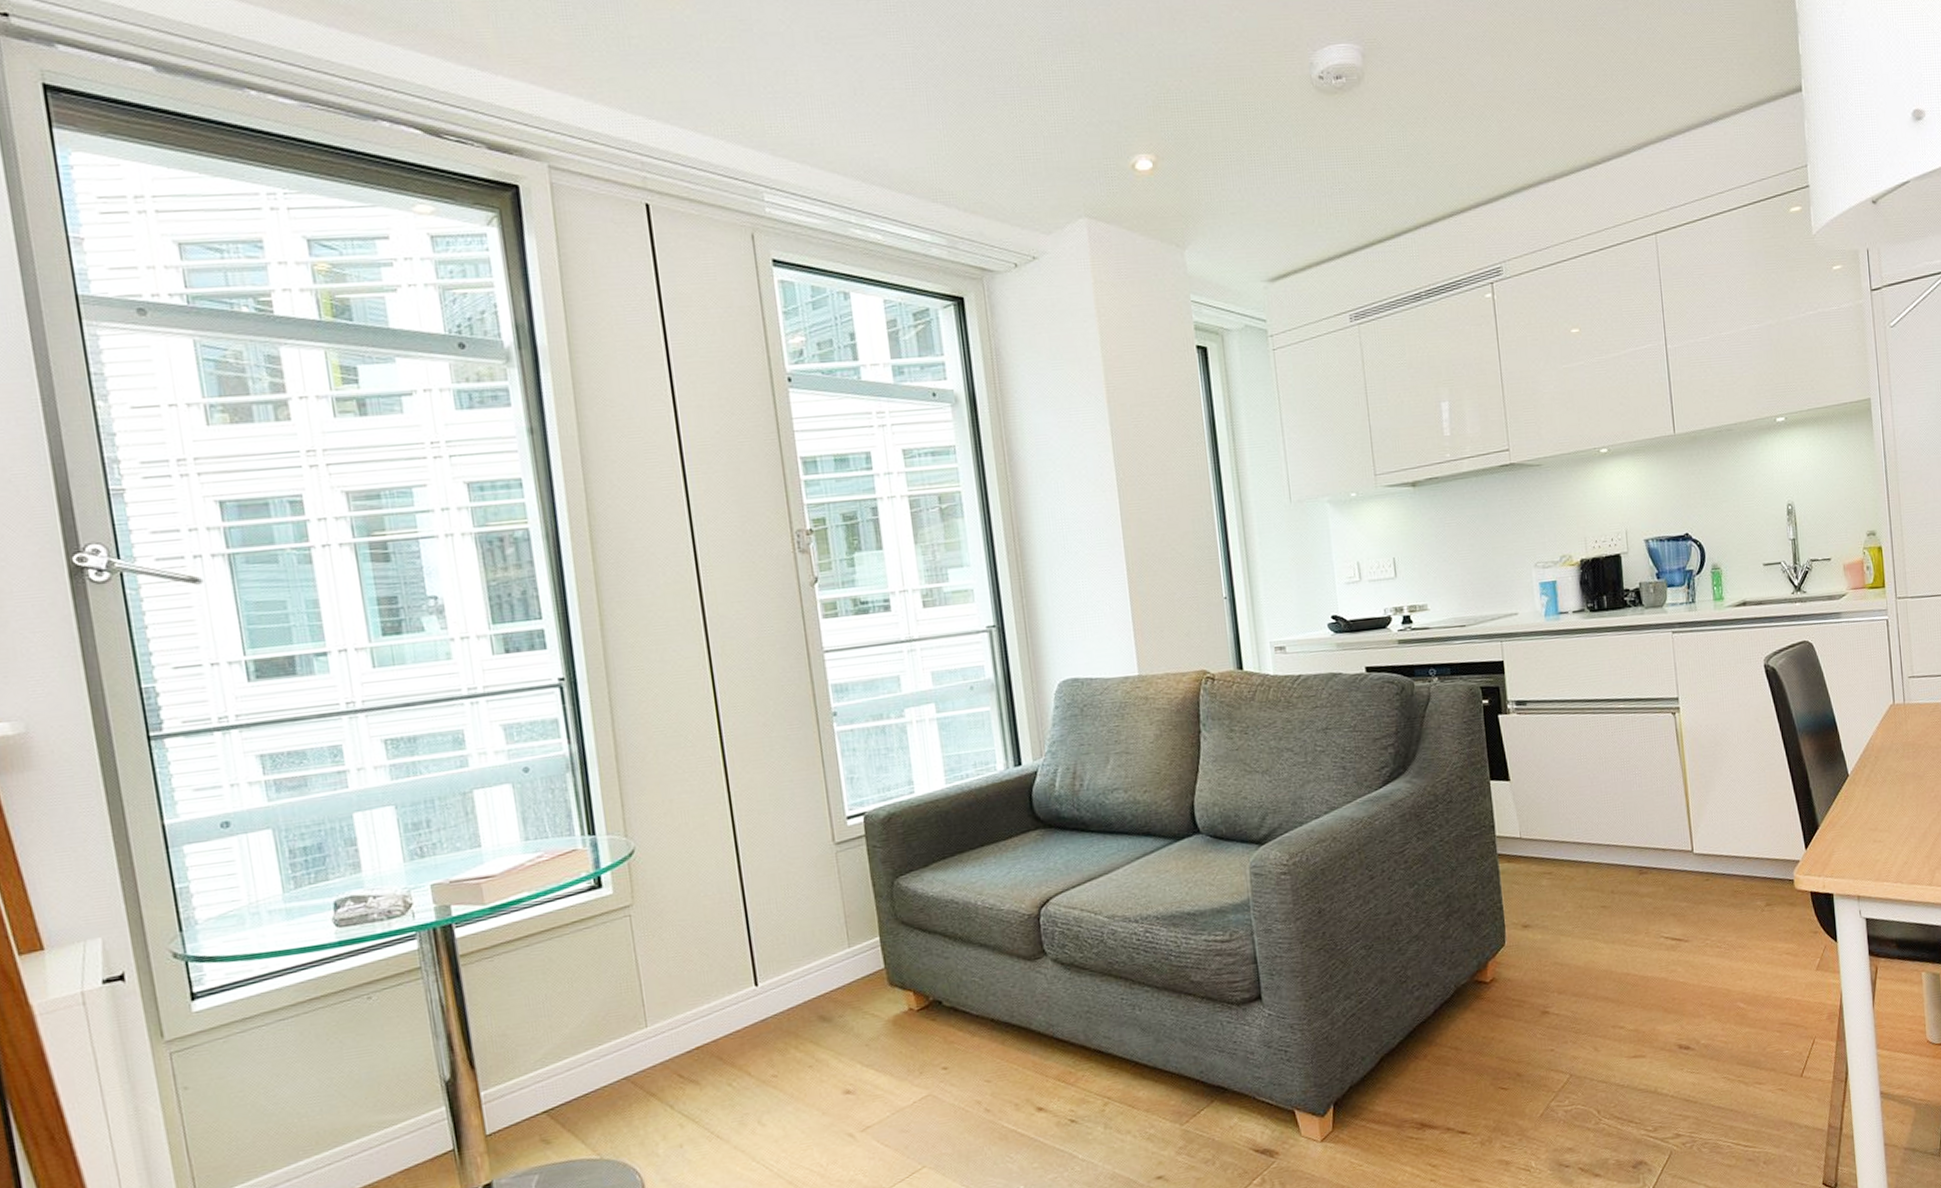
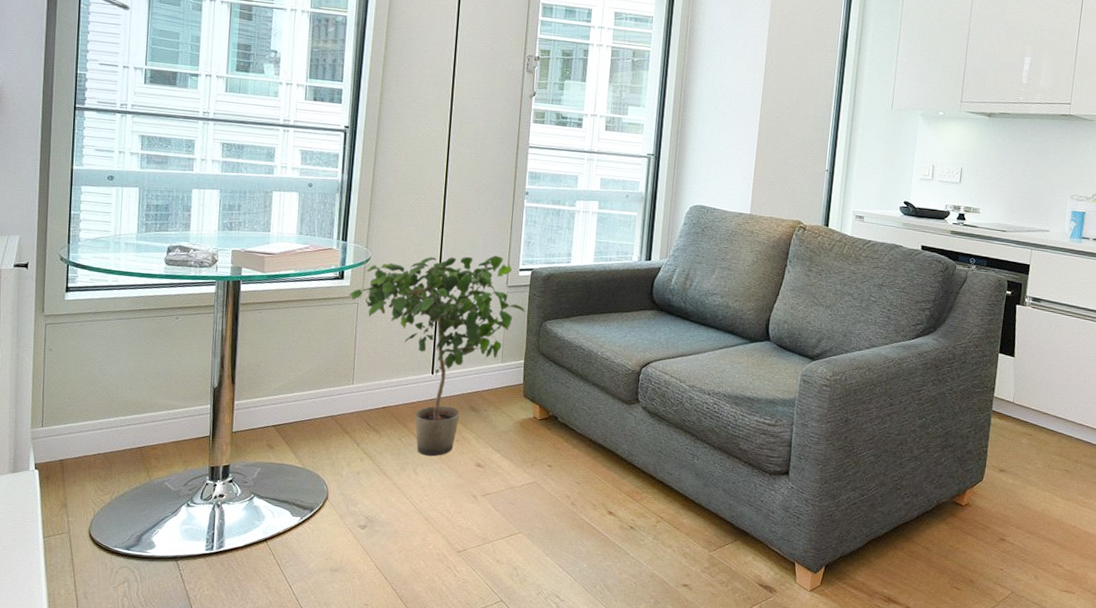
potted plant: none [614,806,867,1098] -> present [349,255,525,456]

